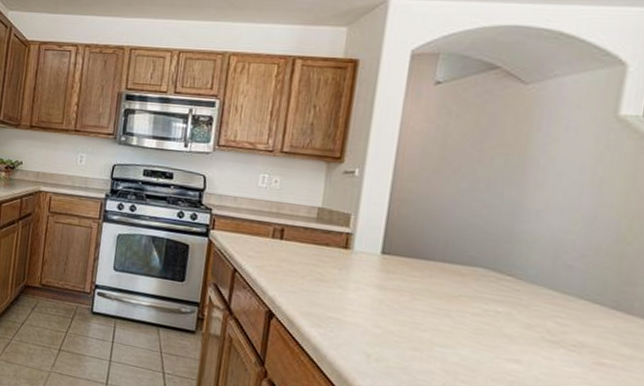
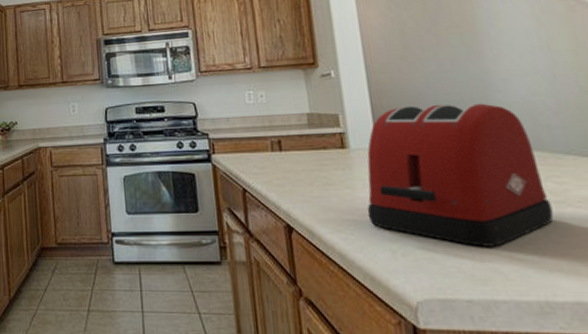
toaster: none [352,218,546,371] -> present [367,103,554,247]

